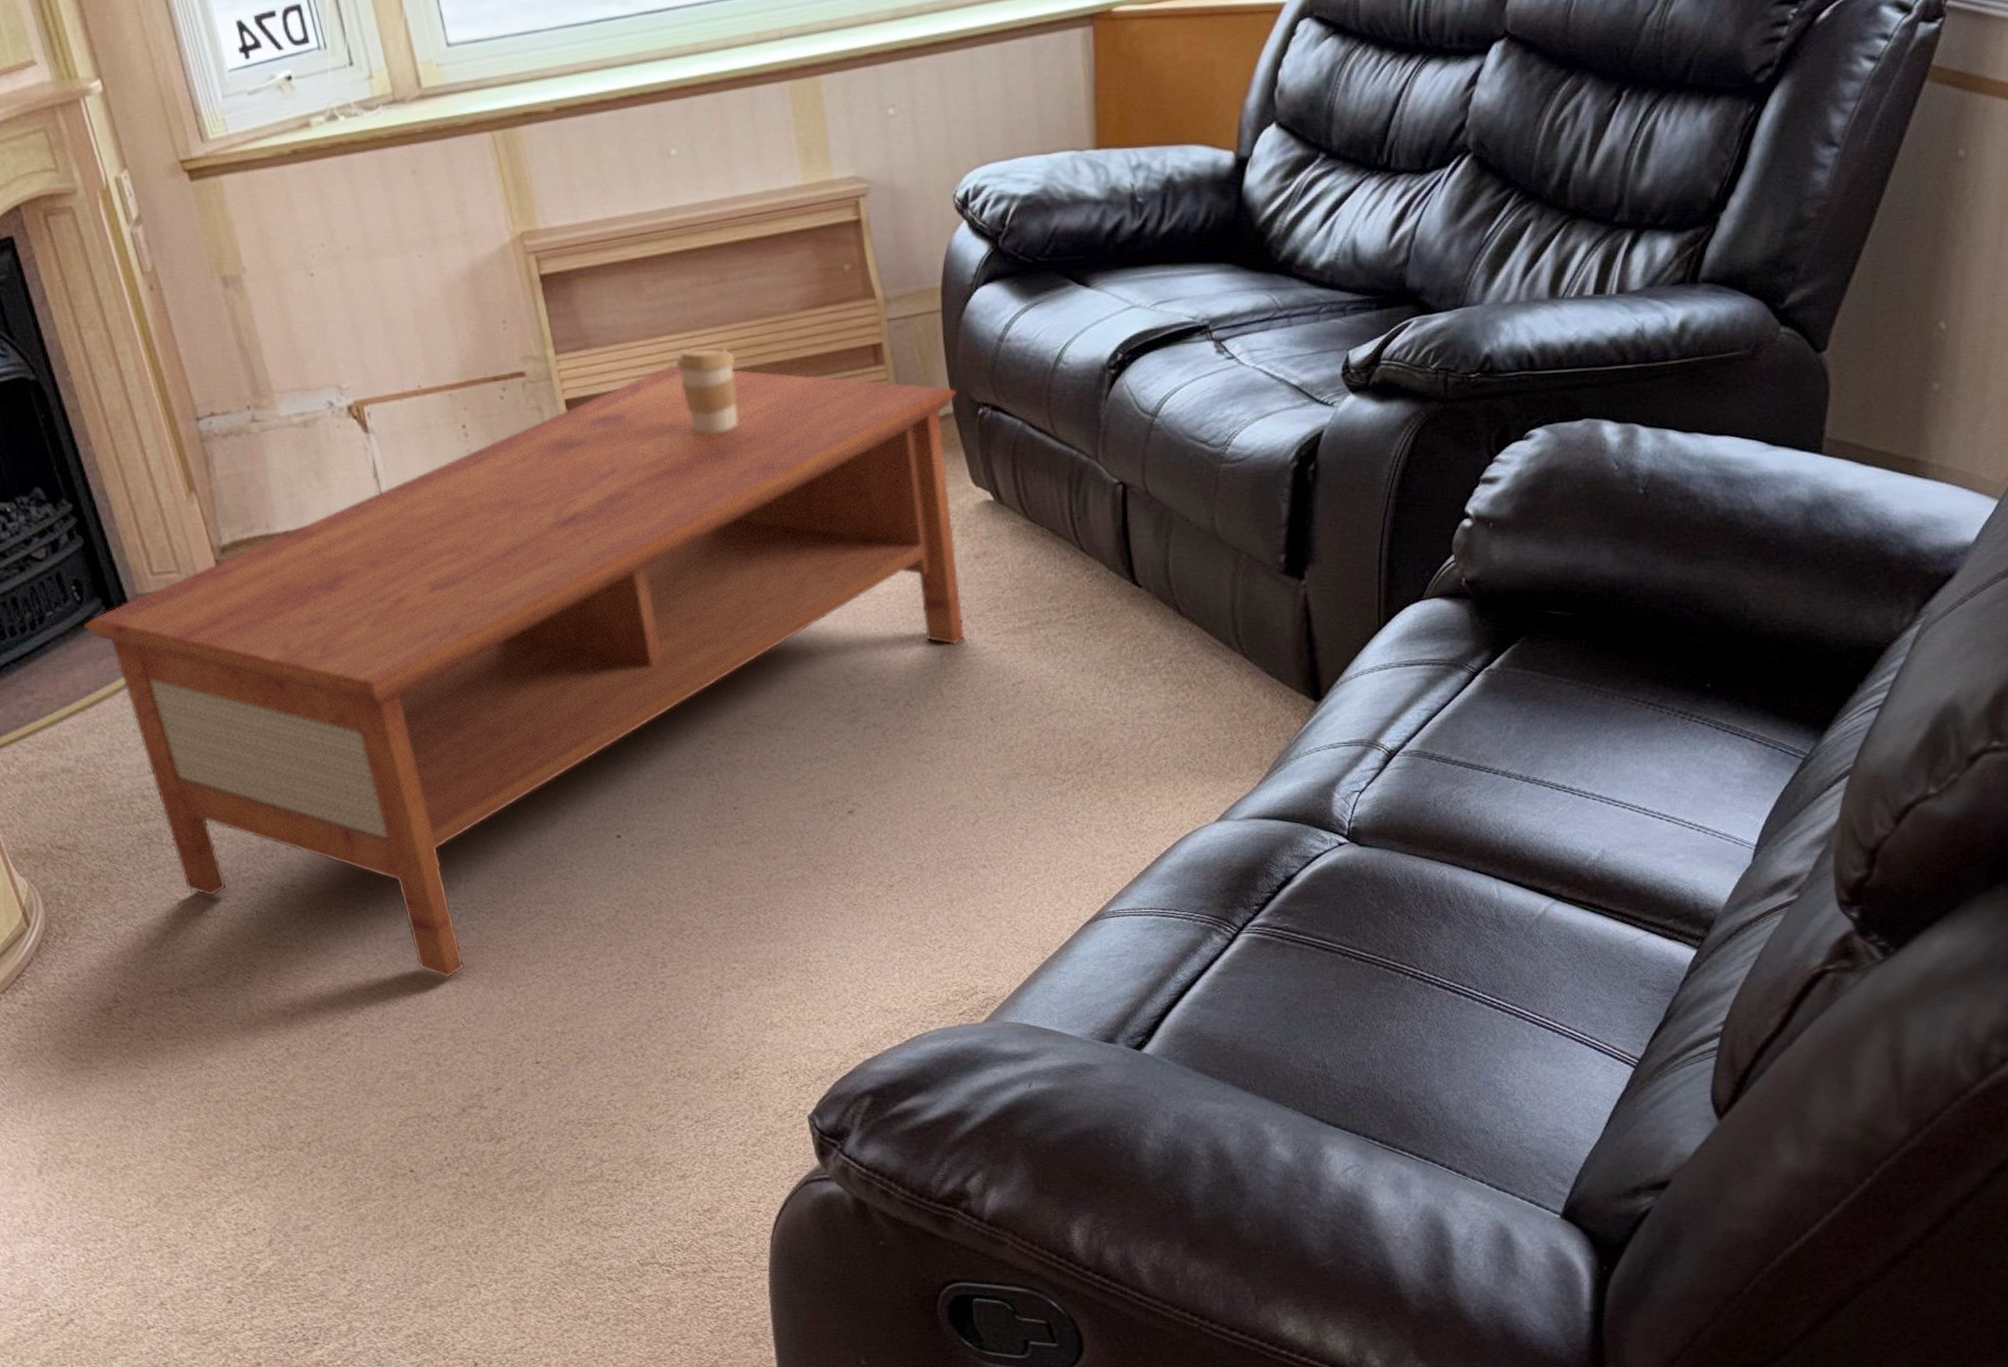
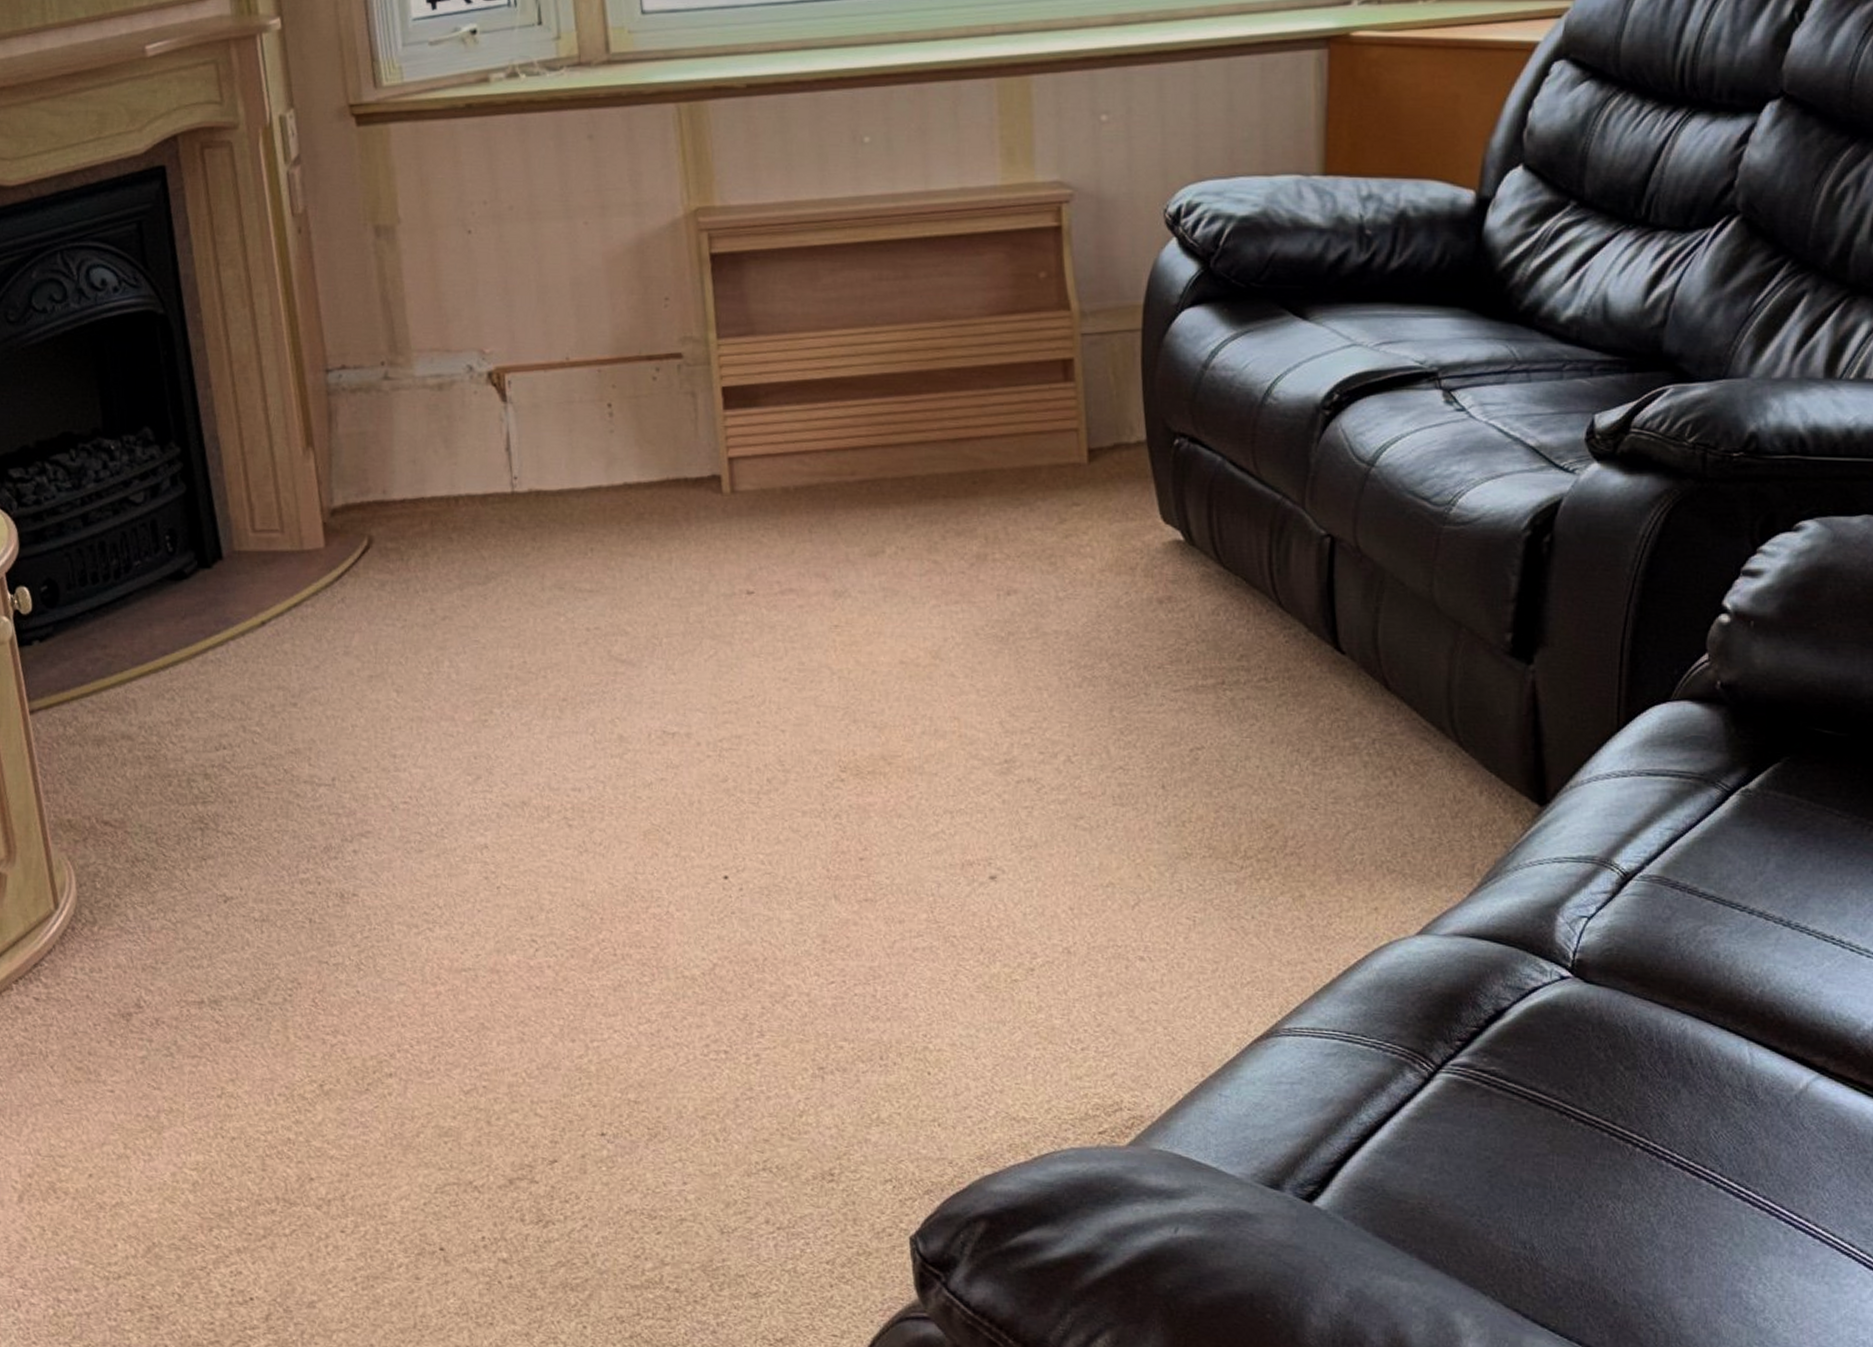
coffee table: present [83,364,964,978] -> none [171,360,1151,1022]
coffee cup: present [675,346,737,434] -> none [845,345,912,438]

